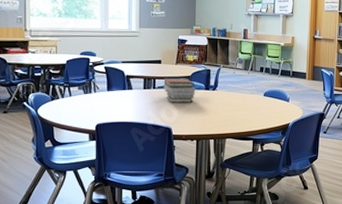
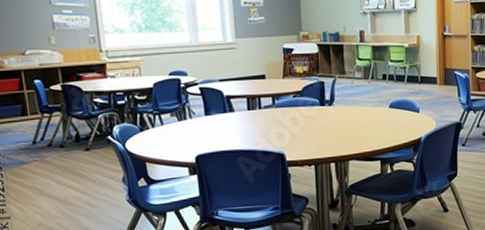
book stack: present [163,78,195,103] -> none [270,93,309,123]

